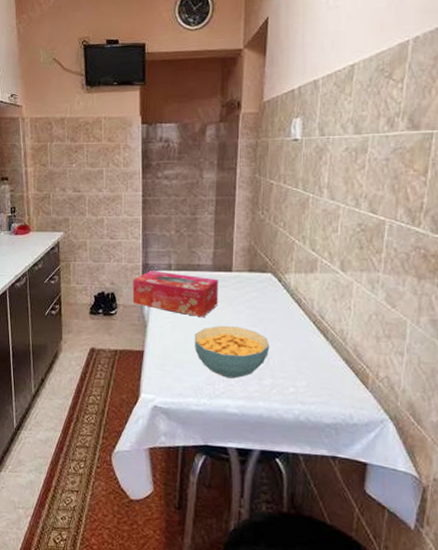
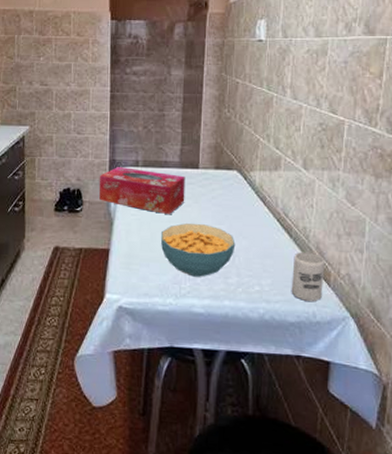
cup: none [327,354,362,404] -> present [291,251,325,301]

